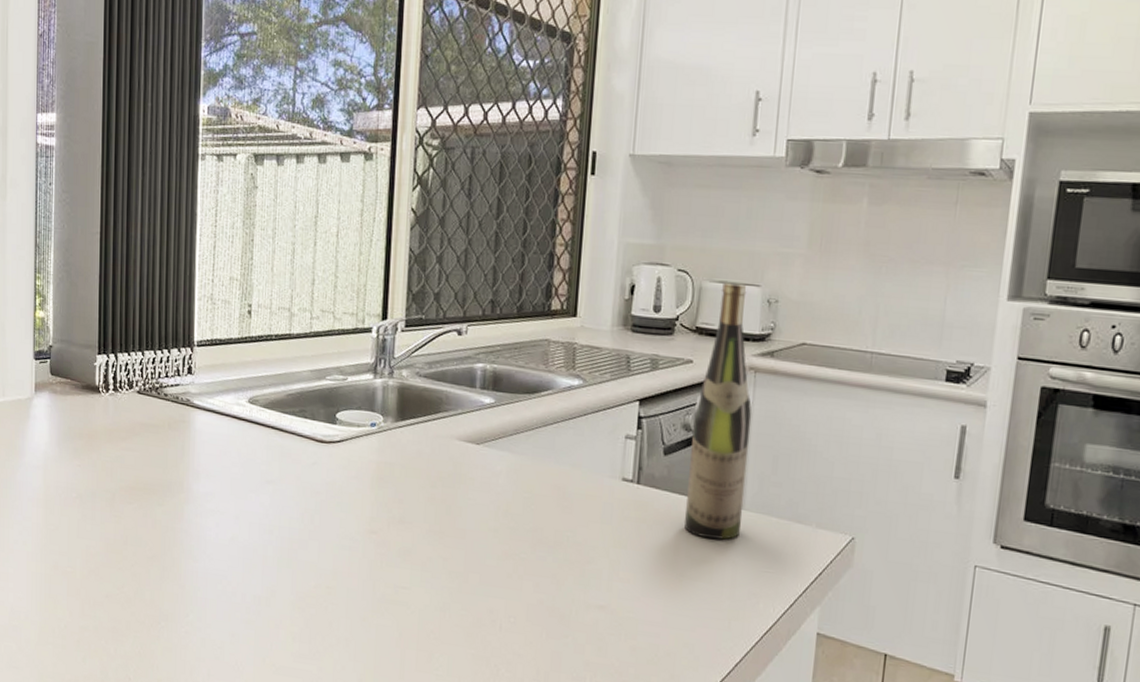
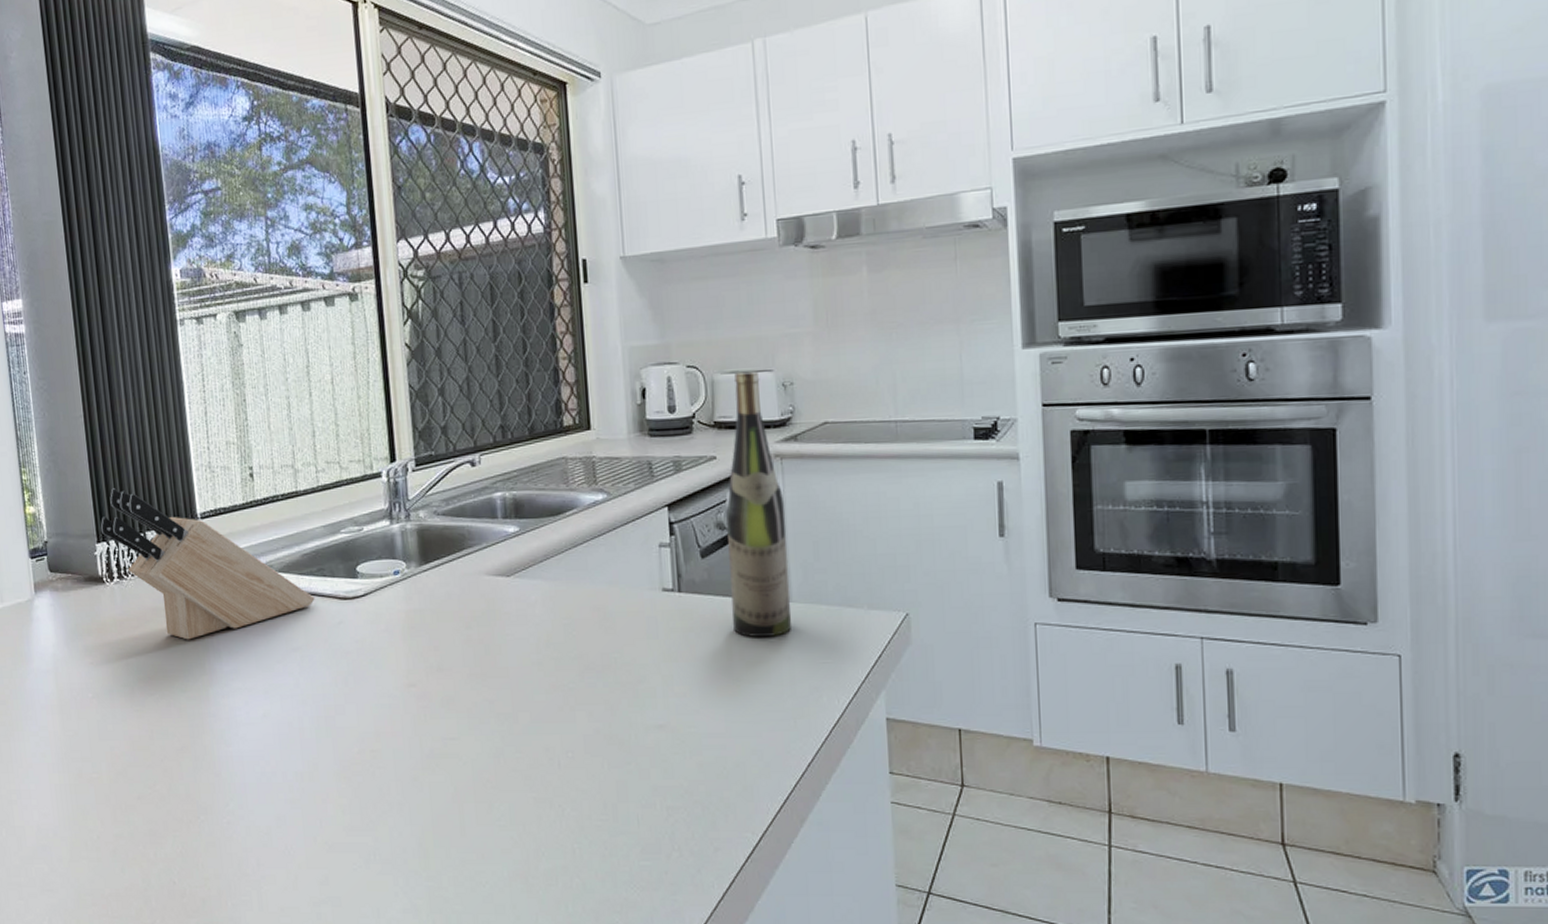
knife block: none [102,305,294,458] -> present [100,488,315,640]

